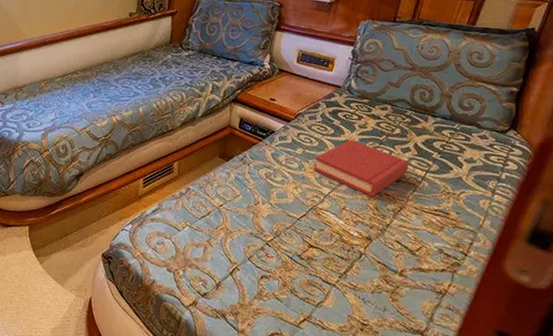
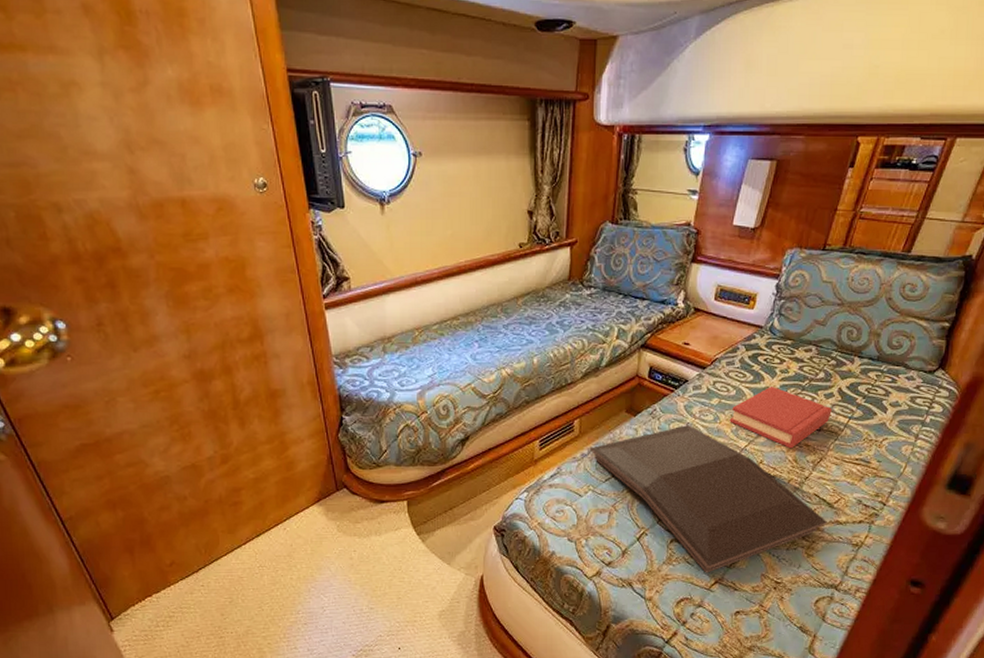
serving tray: none [188,171,410,311] -> present [590,425,827,573]

